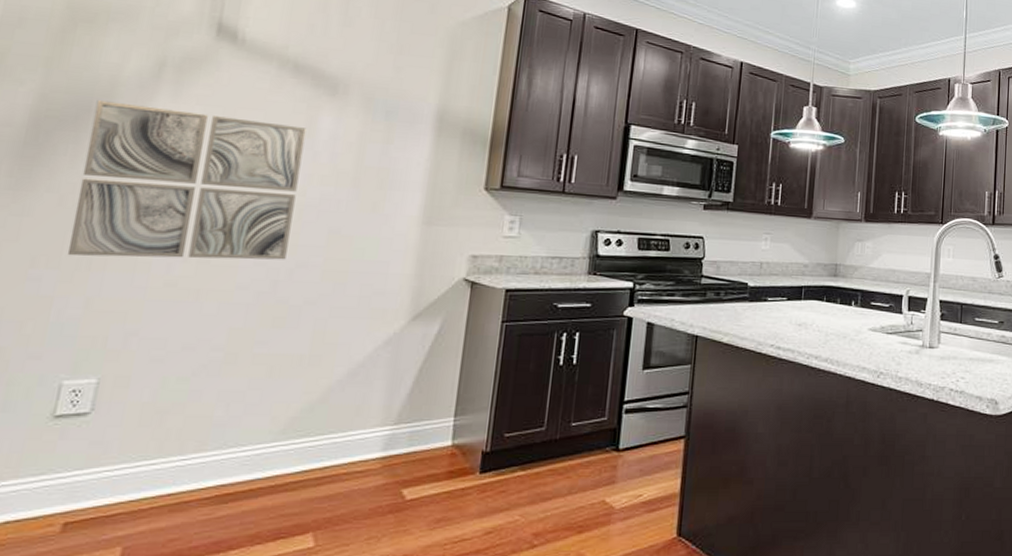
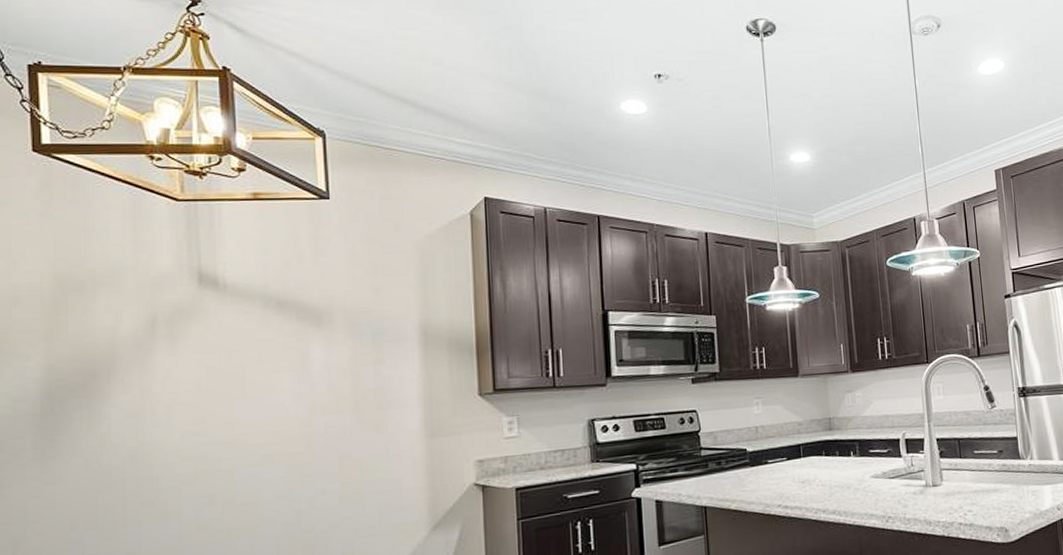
wall art: present [67,100,307,260] -> none [100,360,304,515]

